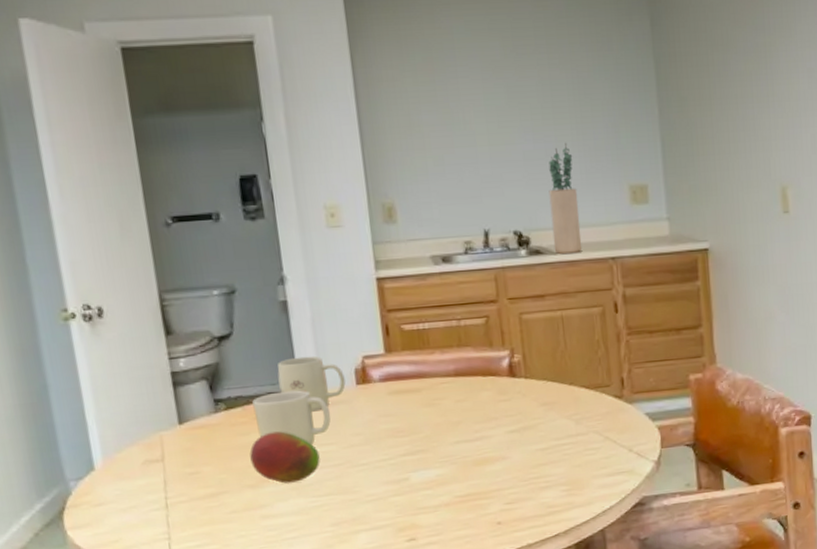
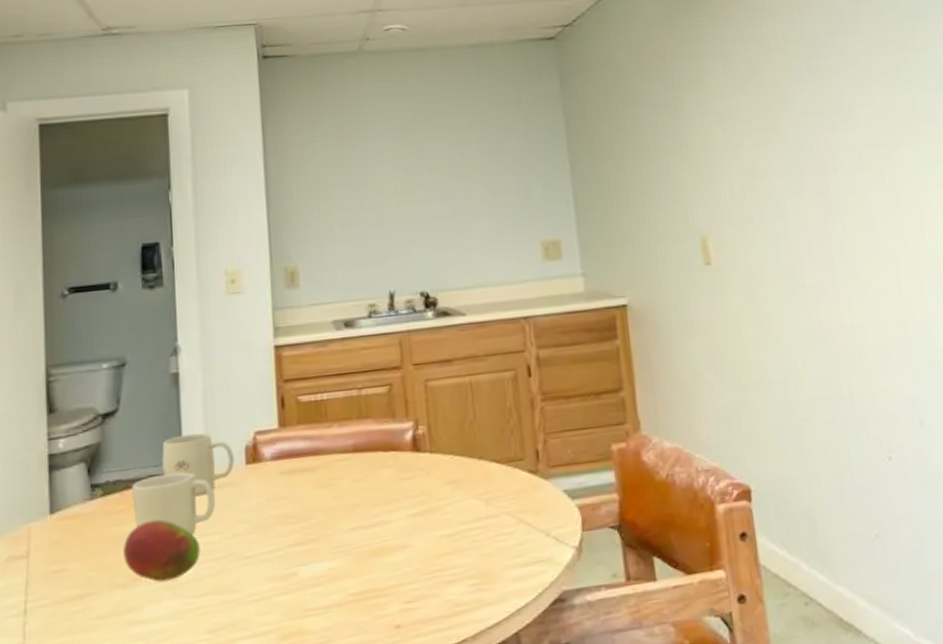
vase: present [548,142,583,255] -> none [457,200,493,316]

